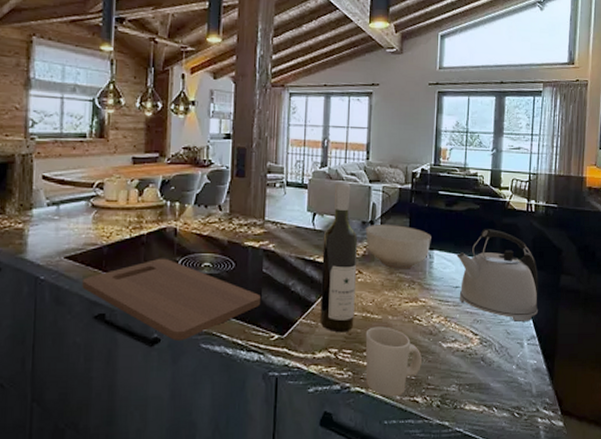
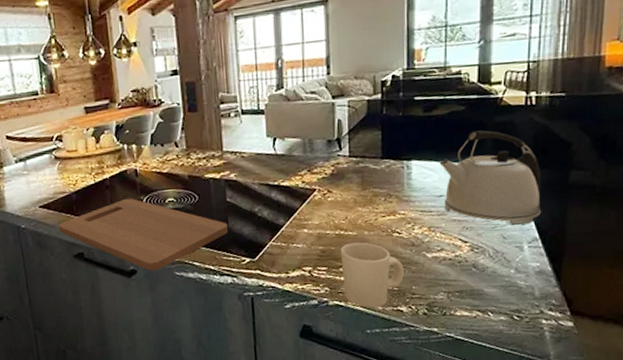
bottle: present [320,182,358,333] -> none [286,101,327,252]
bowl: present [365,225,431,269] -> none [331,139,408,184]

